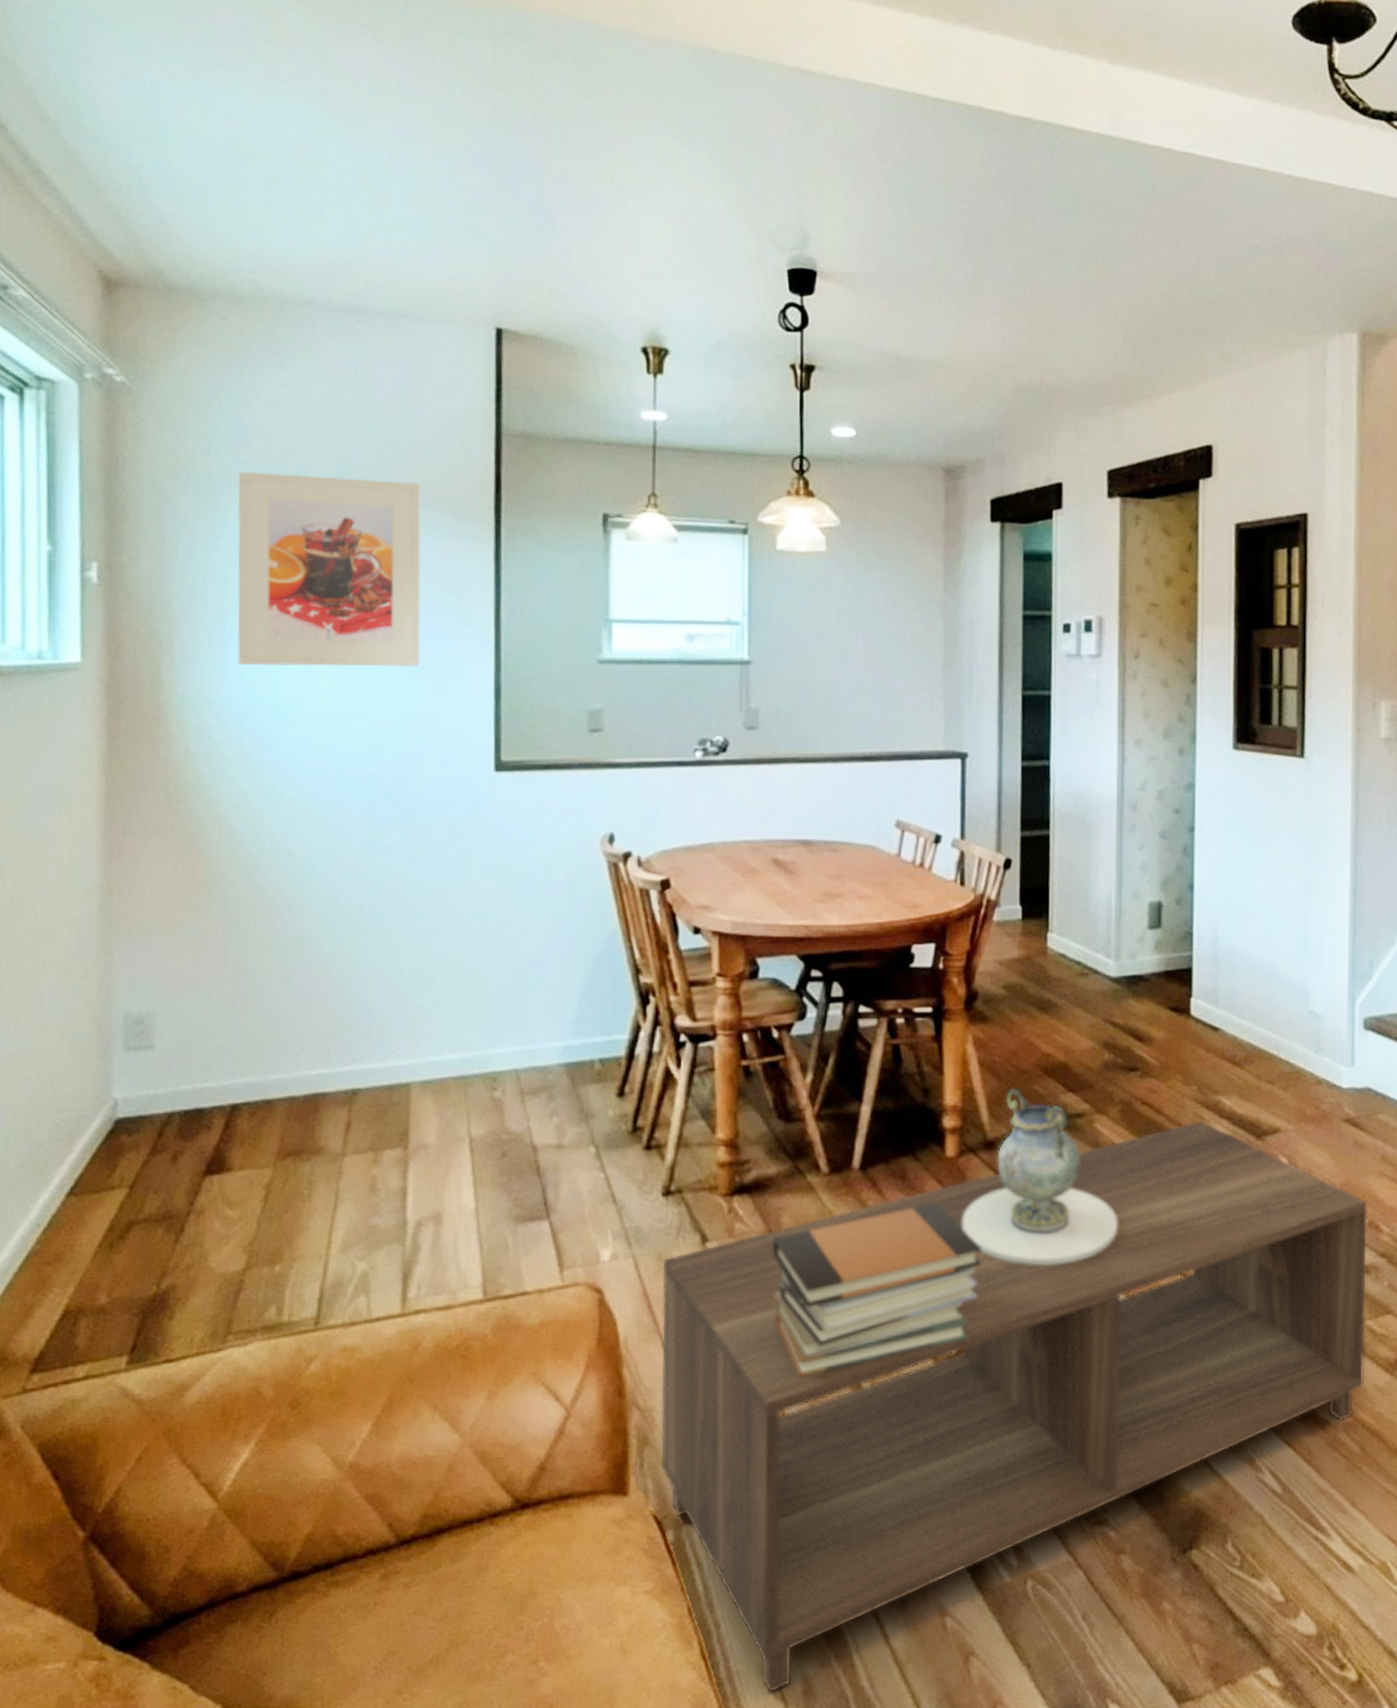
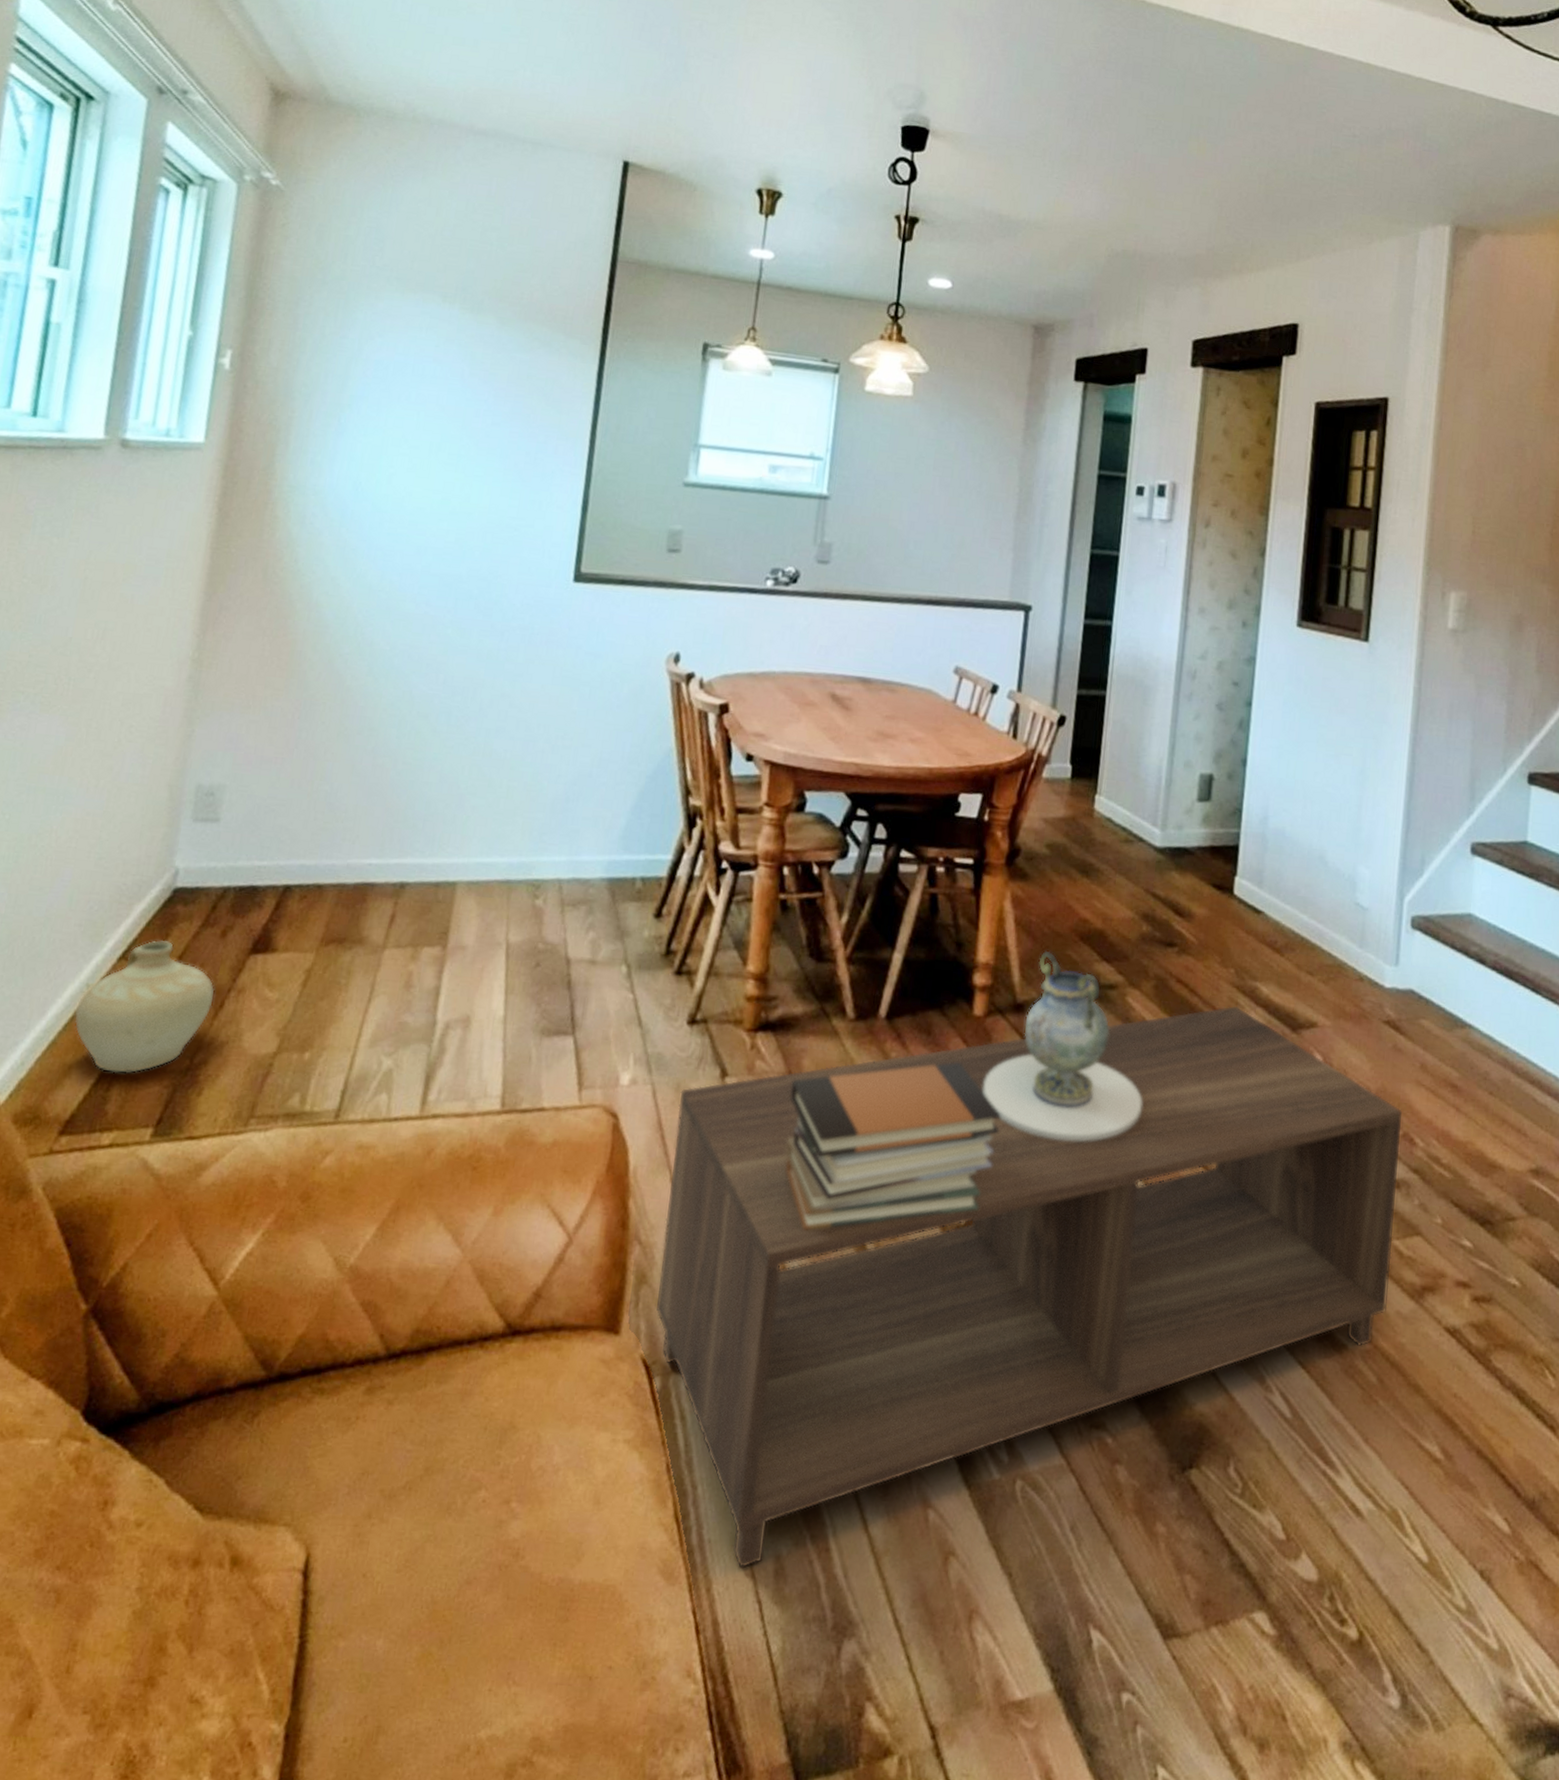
ceramic jug: none [28,1172,173,1307] -> present [74,940,215,1074]
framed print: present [237,471,422,667] -> none [346,276,536,474]

